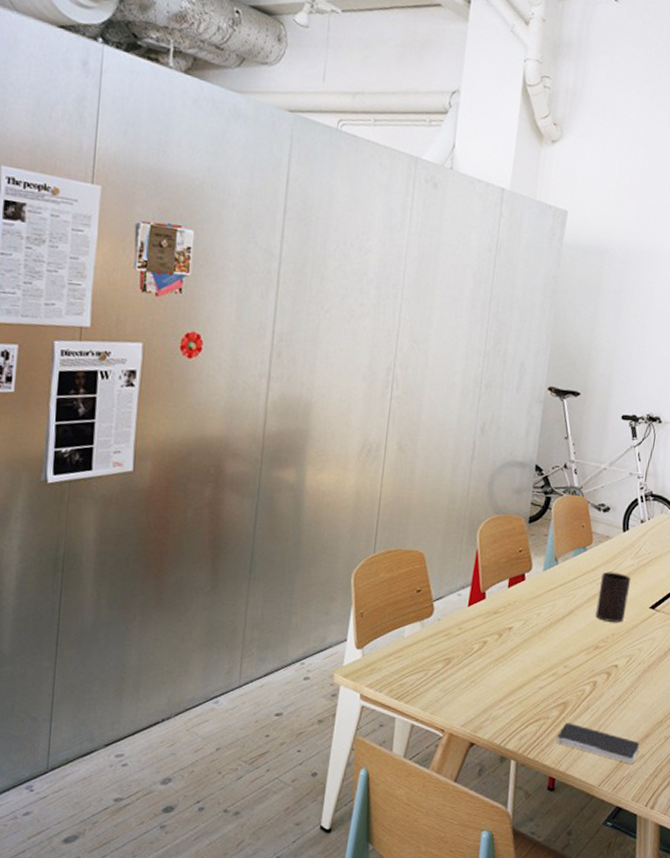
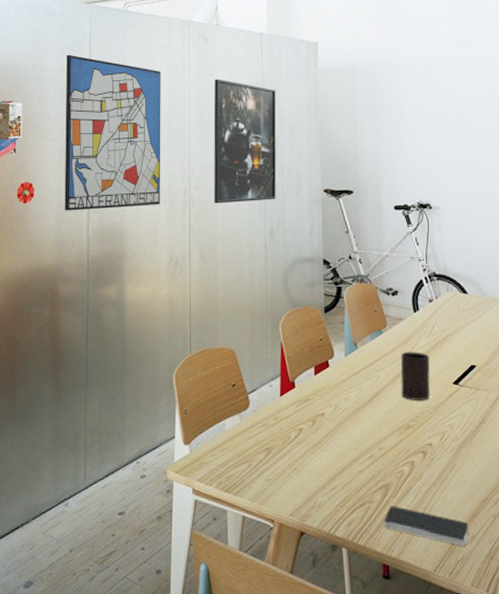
wall art: none [239,175,376,381] -> present [64,54,161,211]
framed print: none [420,236,511,392] -> present [213,78,277,204]

